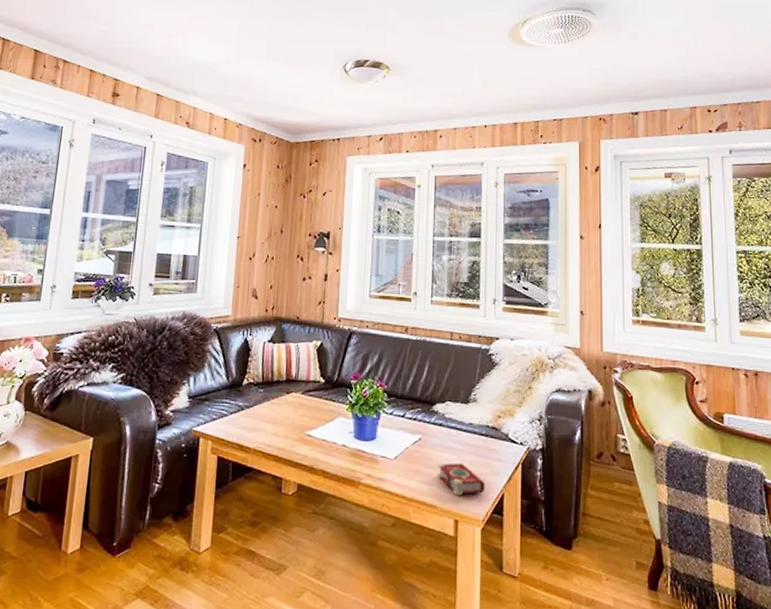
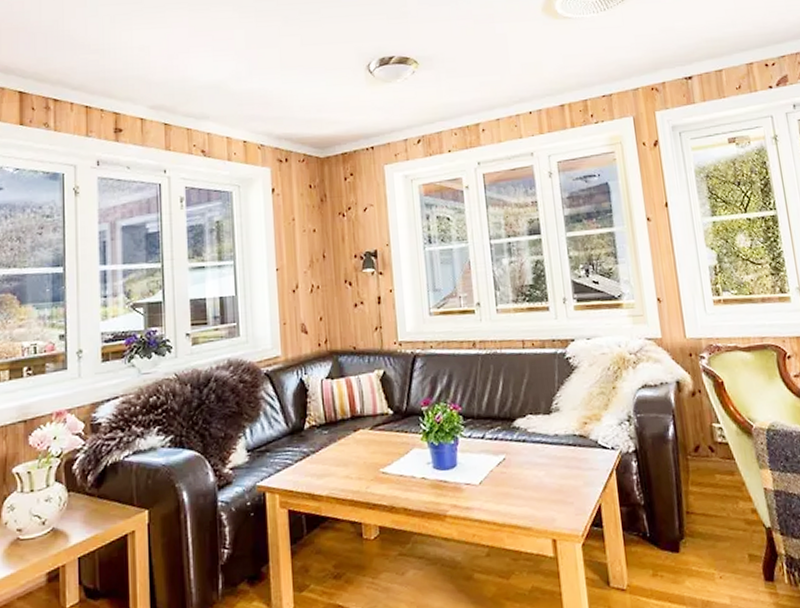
book: present [437,462,486,496] -> none [526,478,581,514]

